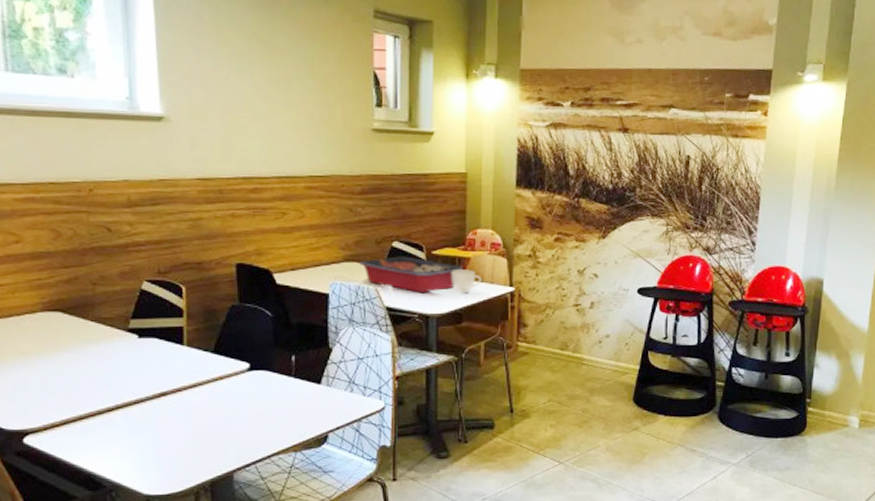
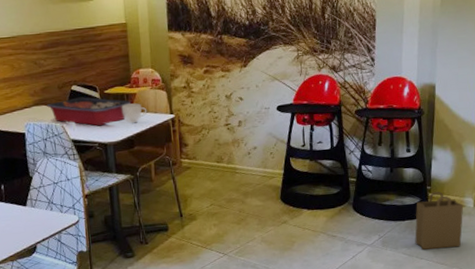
shopping bag: none [788,405,848,475] -> present [415,191,464,250]

